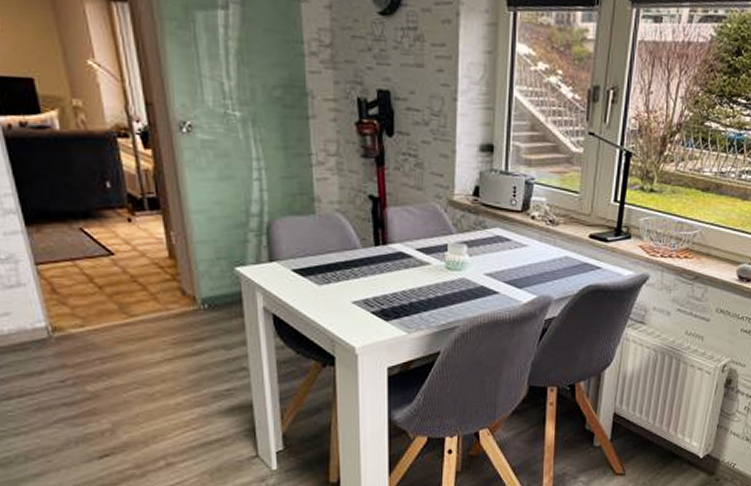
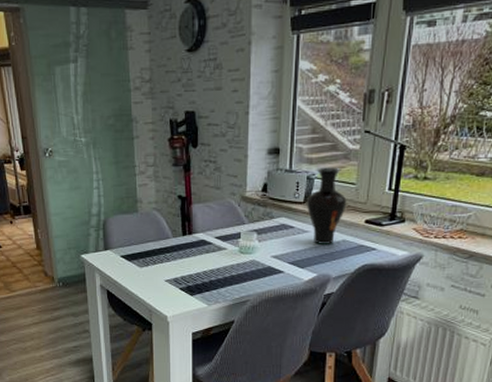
vase: none [525,171,570,261] -> present [307,167,347,244]

